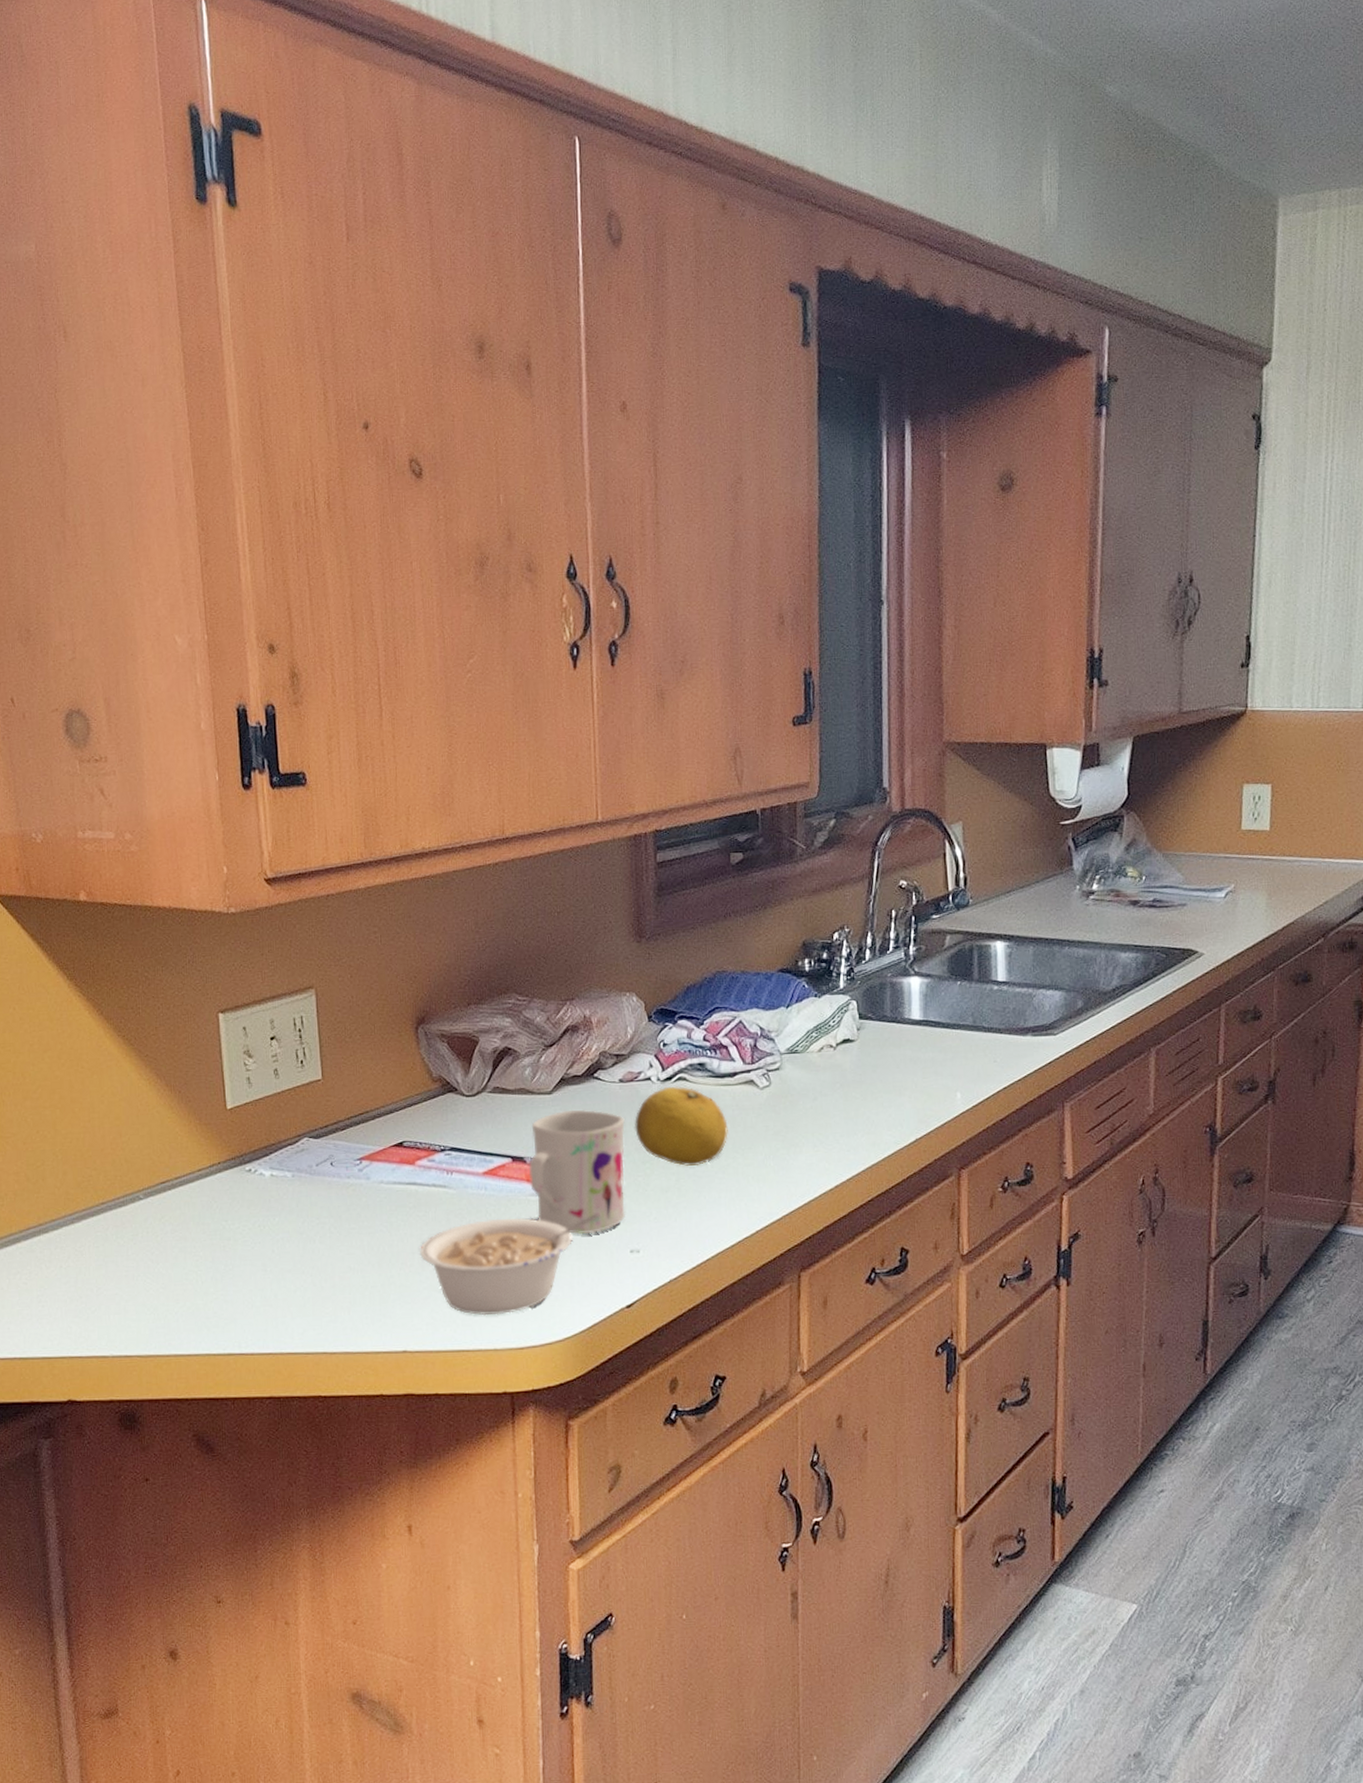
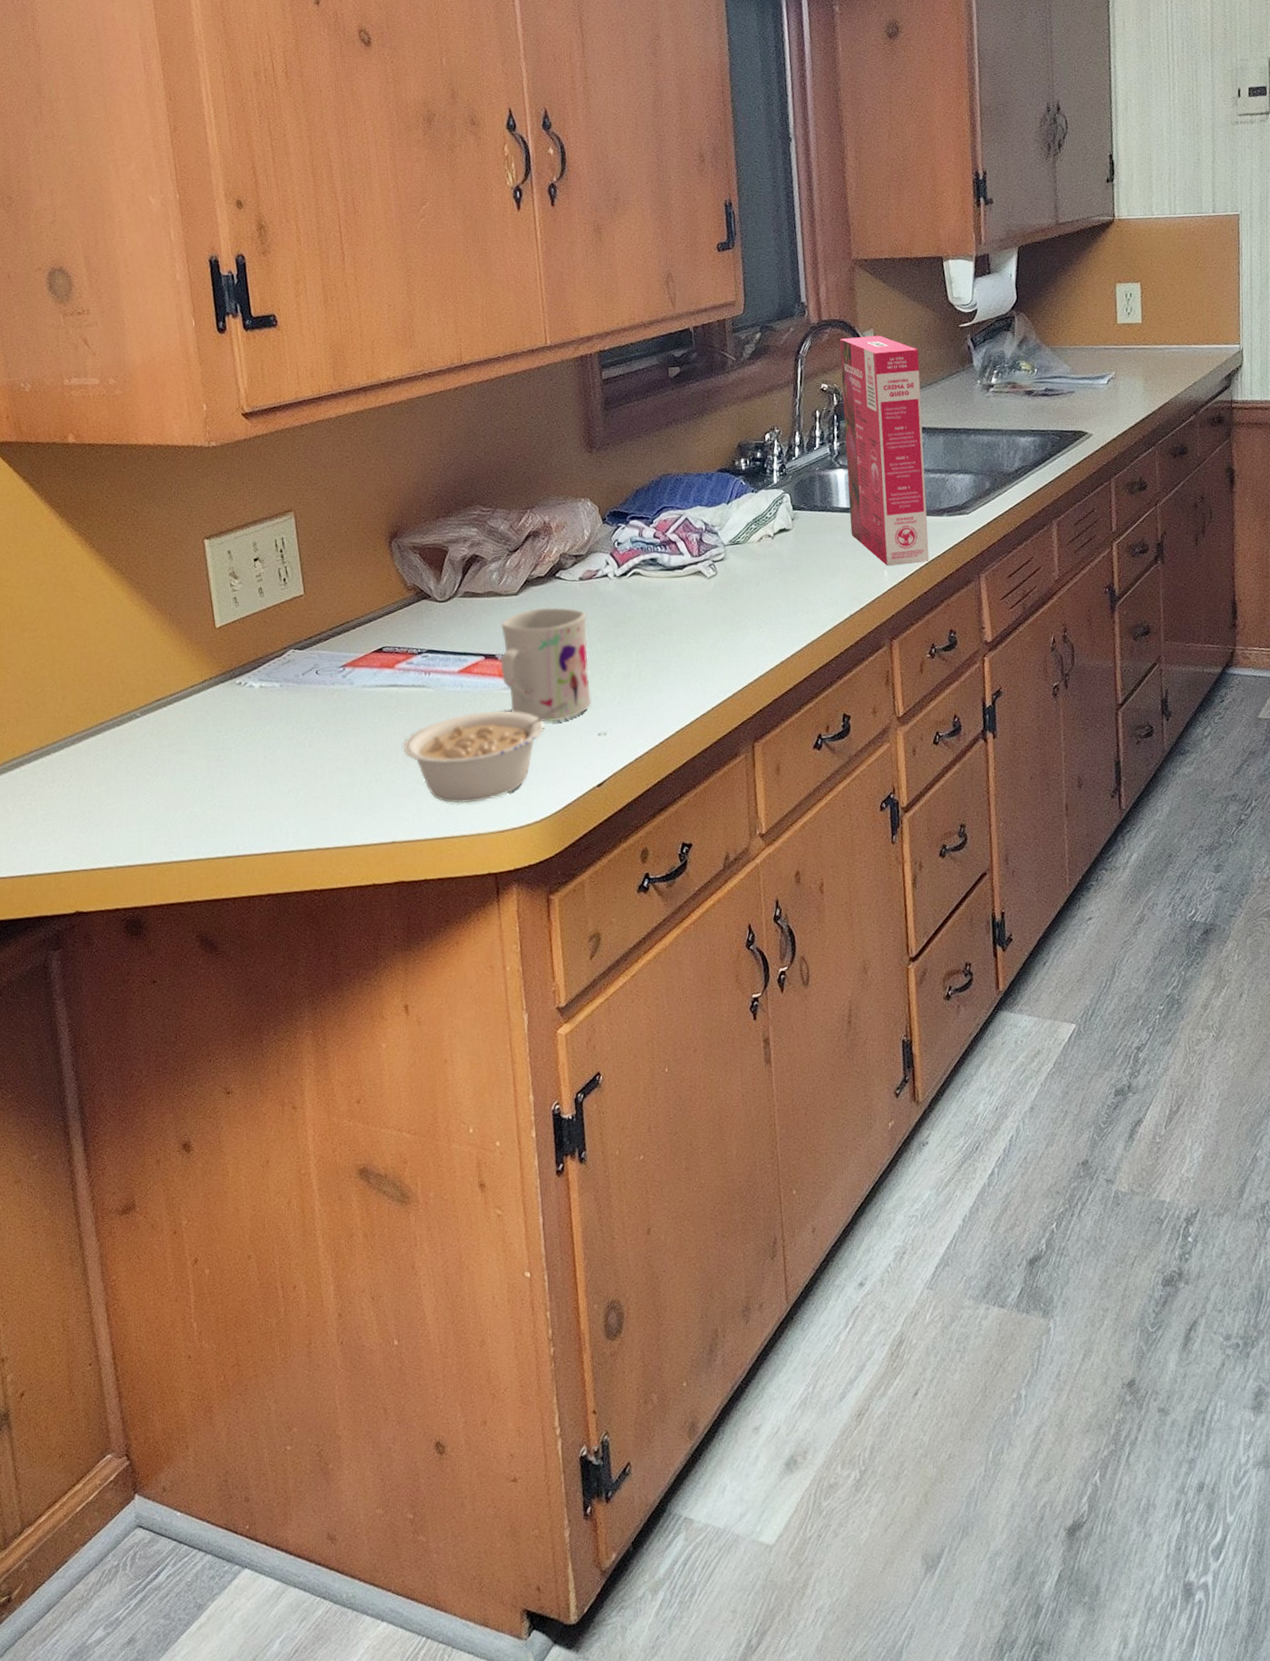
fruit: present [634,1086,728,1166] -> none [595,580,681,653]
cereal box: none [922,829,1012,1087] -> present [839,335,930,566]

